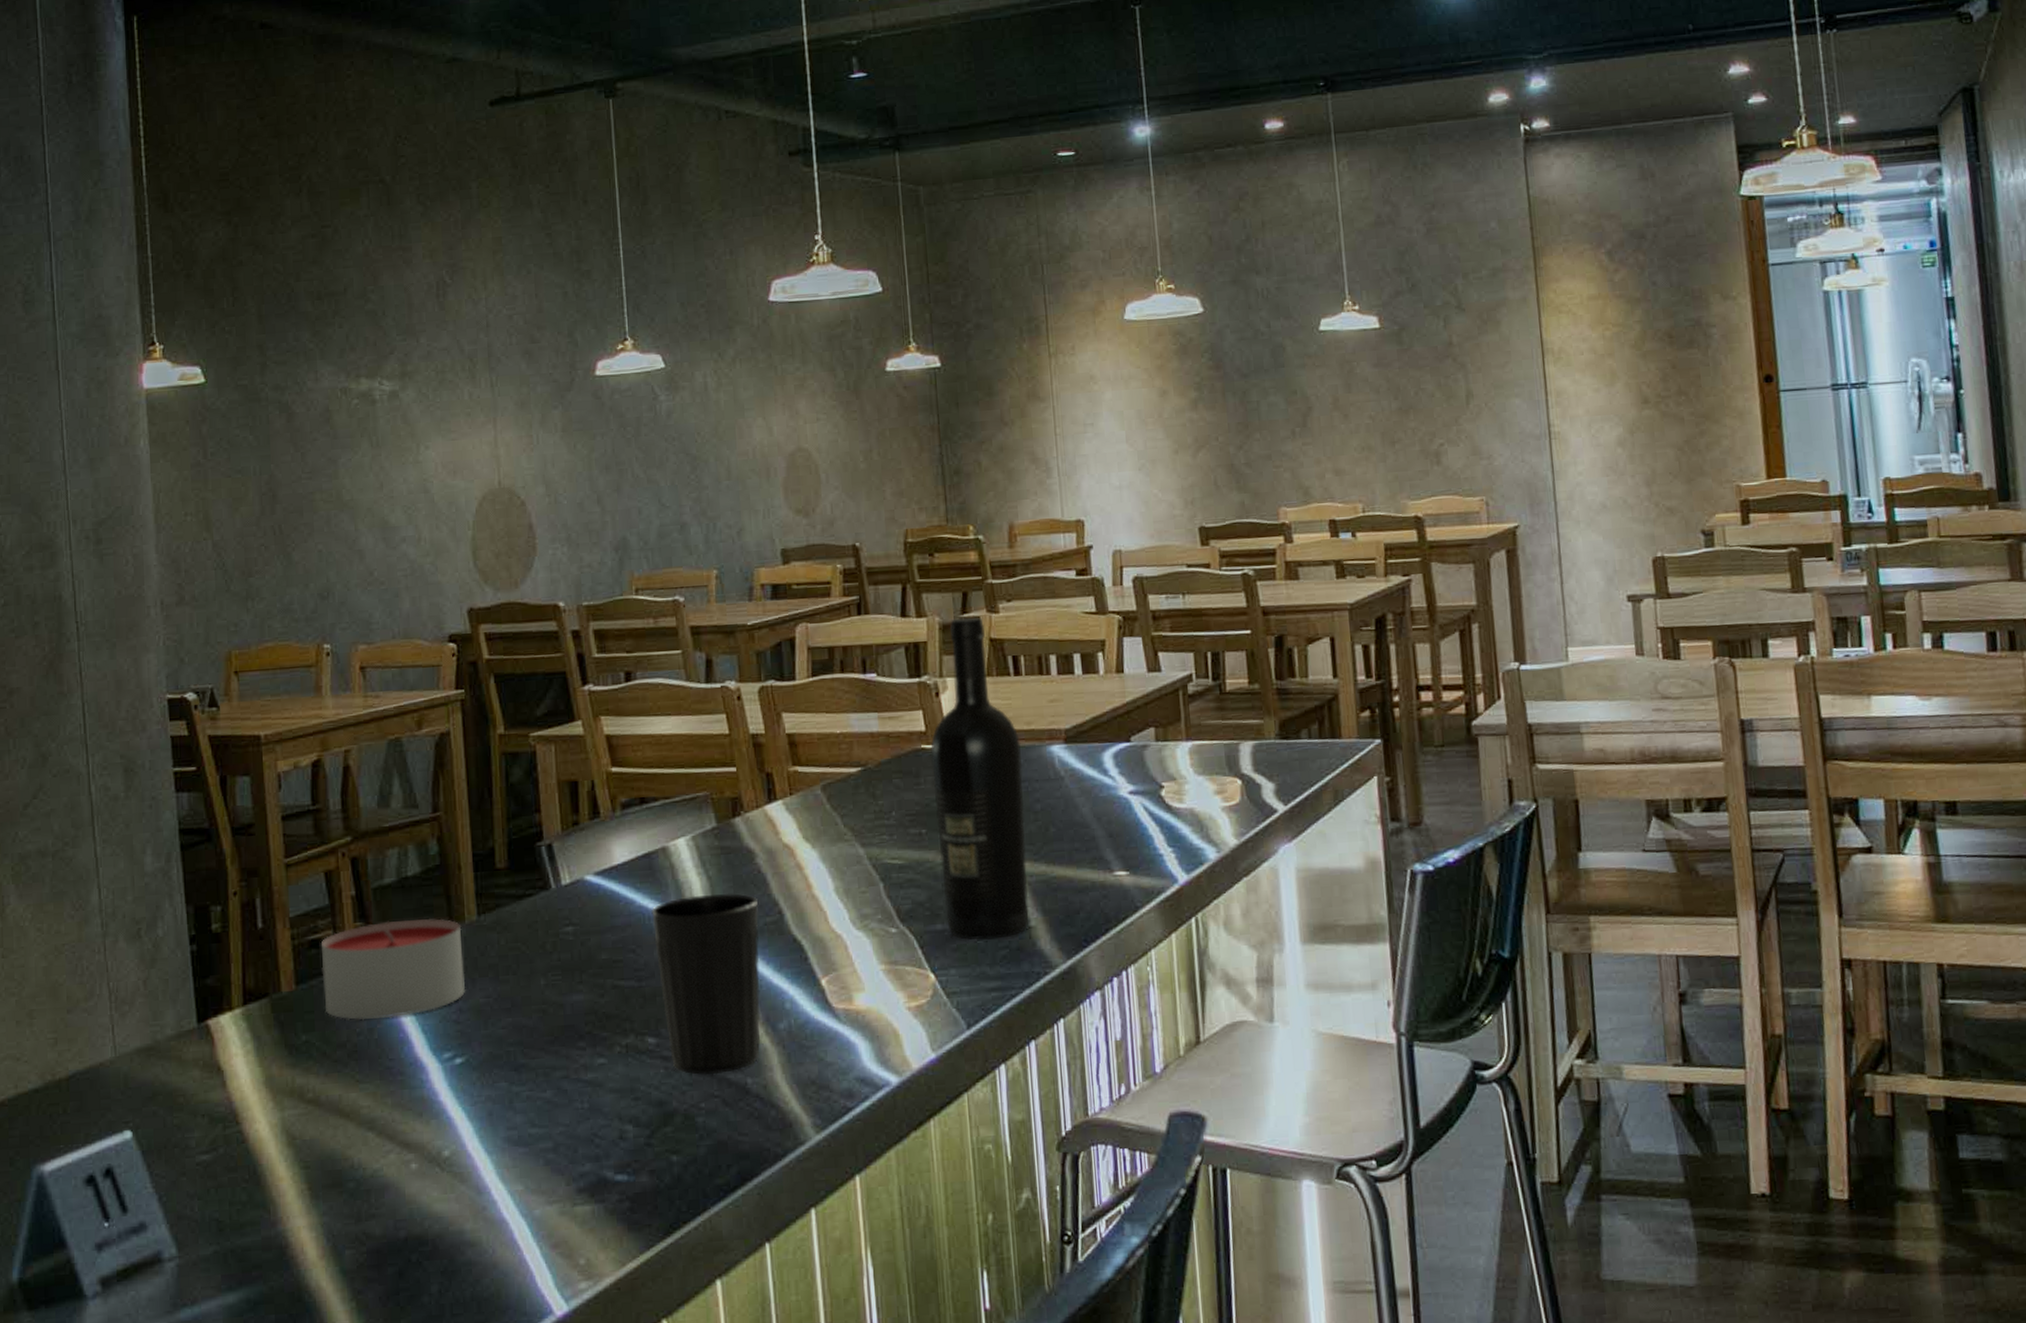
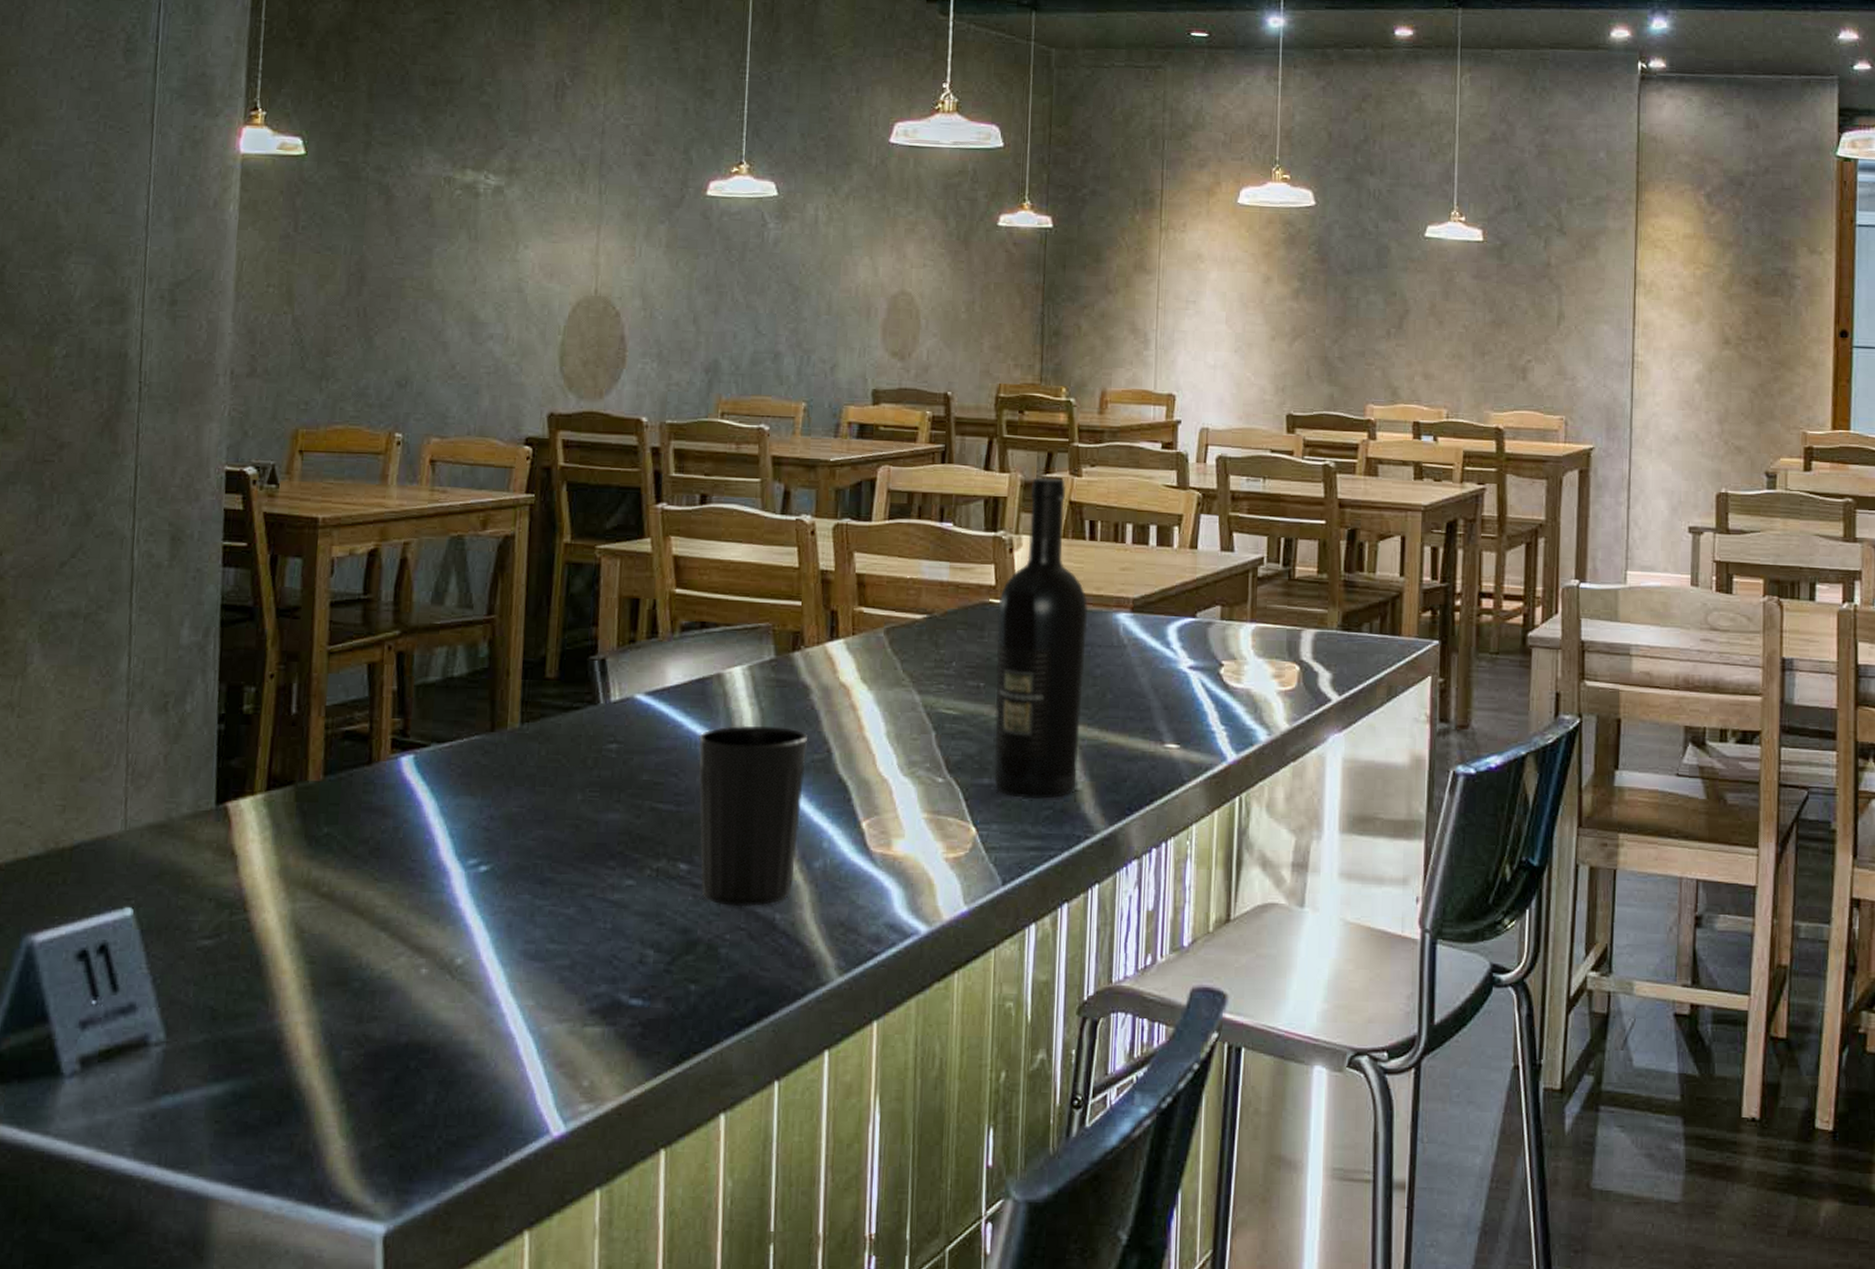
candle: present [320,918,466,1021] -> none [352,719,503,819]

